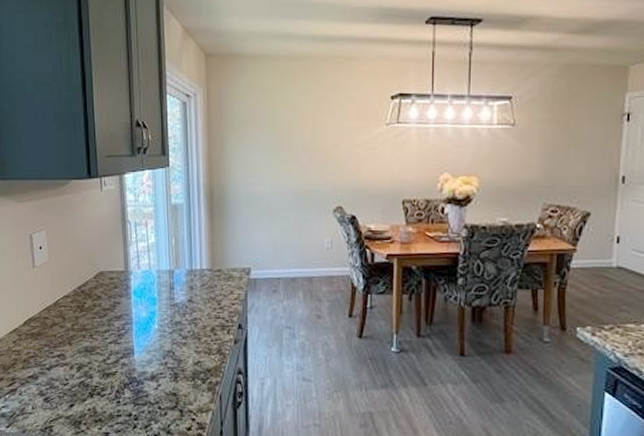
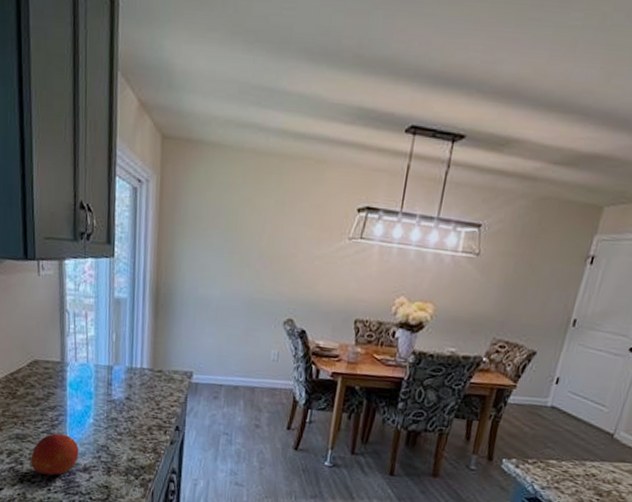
fruit: none [100,343,146,390] -> present [31,433,79,478]

